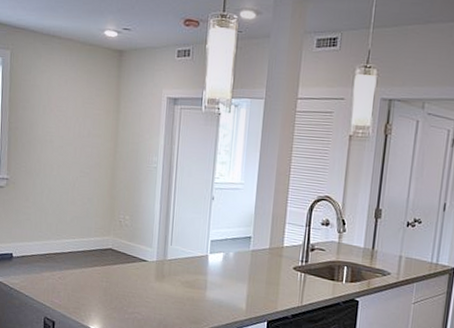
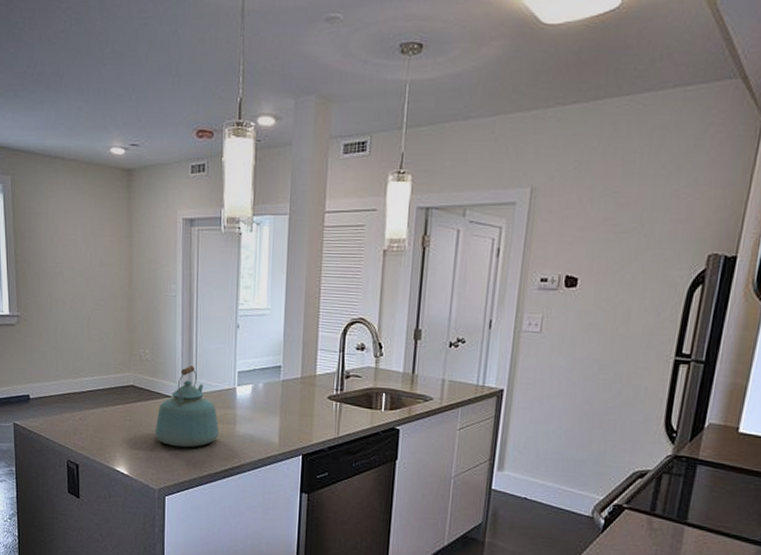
kettle: none [129,233,191,310] -> present [155,366,220,448]

